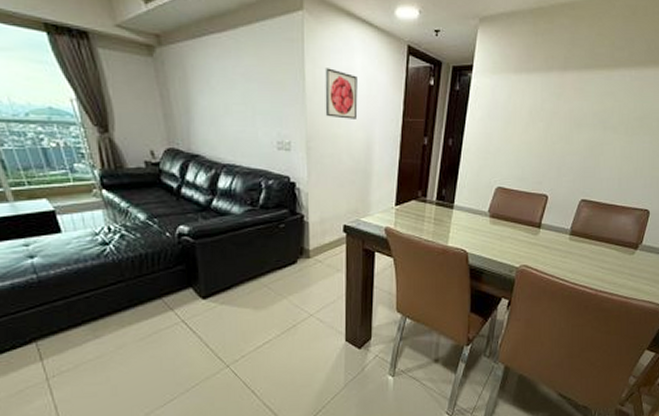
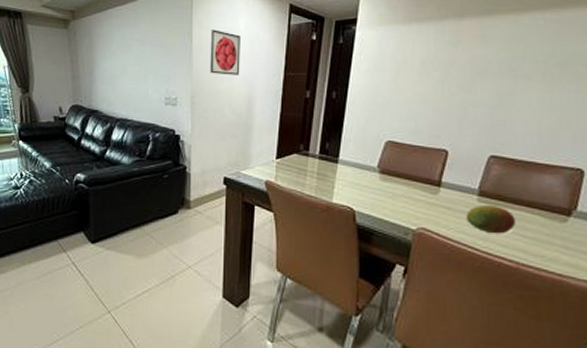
fruit: none [559,242,597,267] -> present [466,204,516,234]

